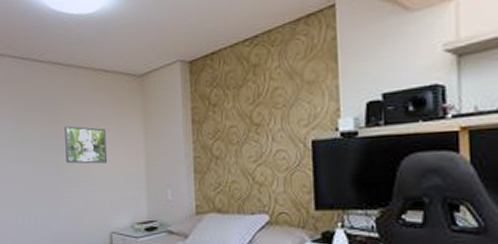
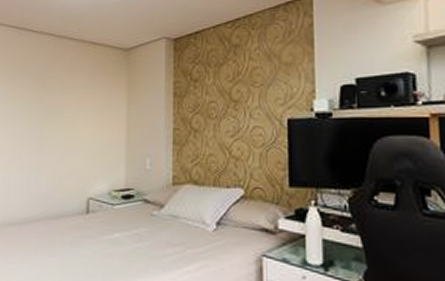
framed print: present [65,126,108,164] -> none [50,93,91,130]

